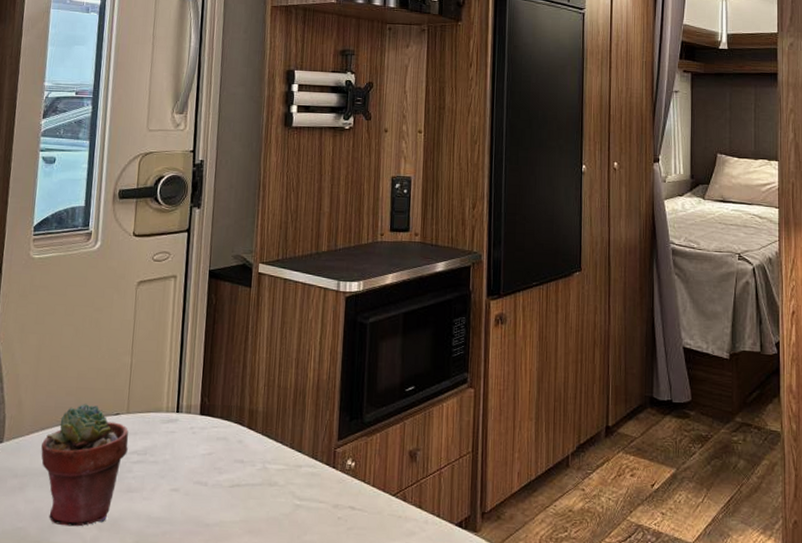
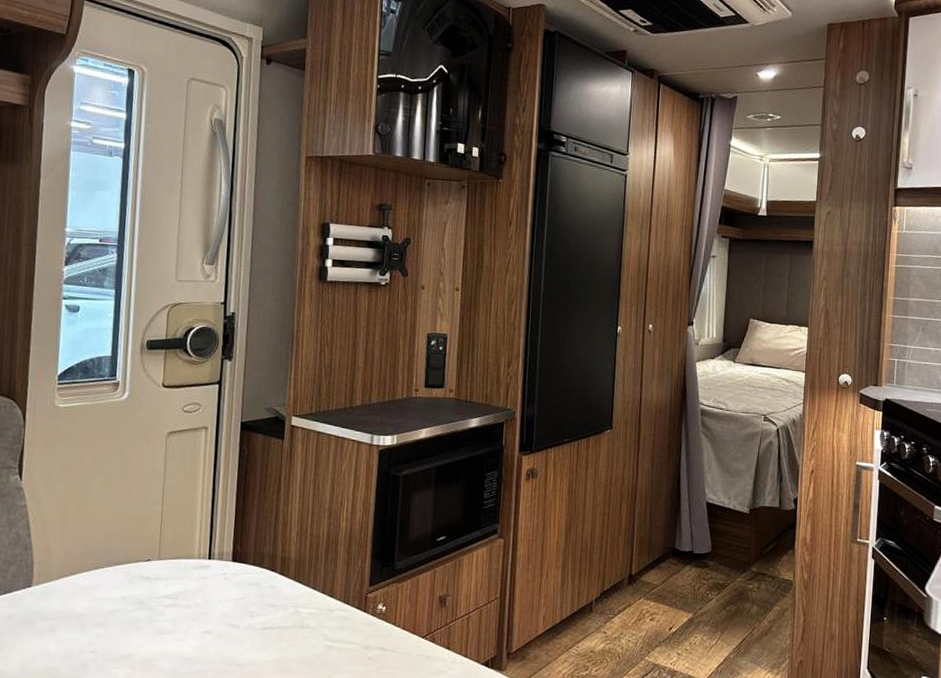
potted succulent: present [41,403,129,527] -> none [71,549,160,666]

